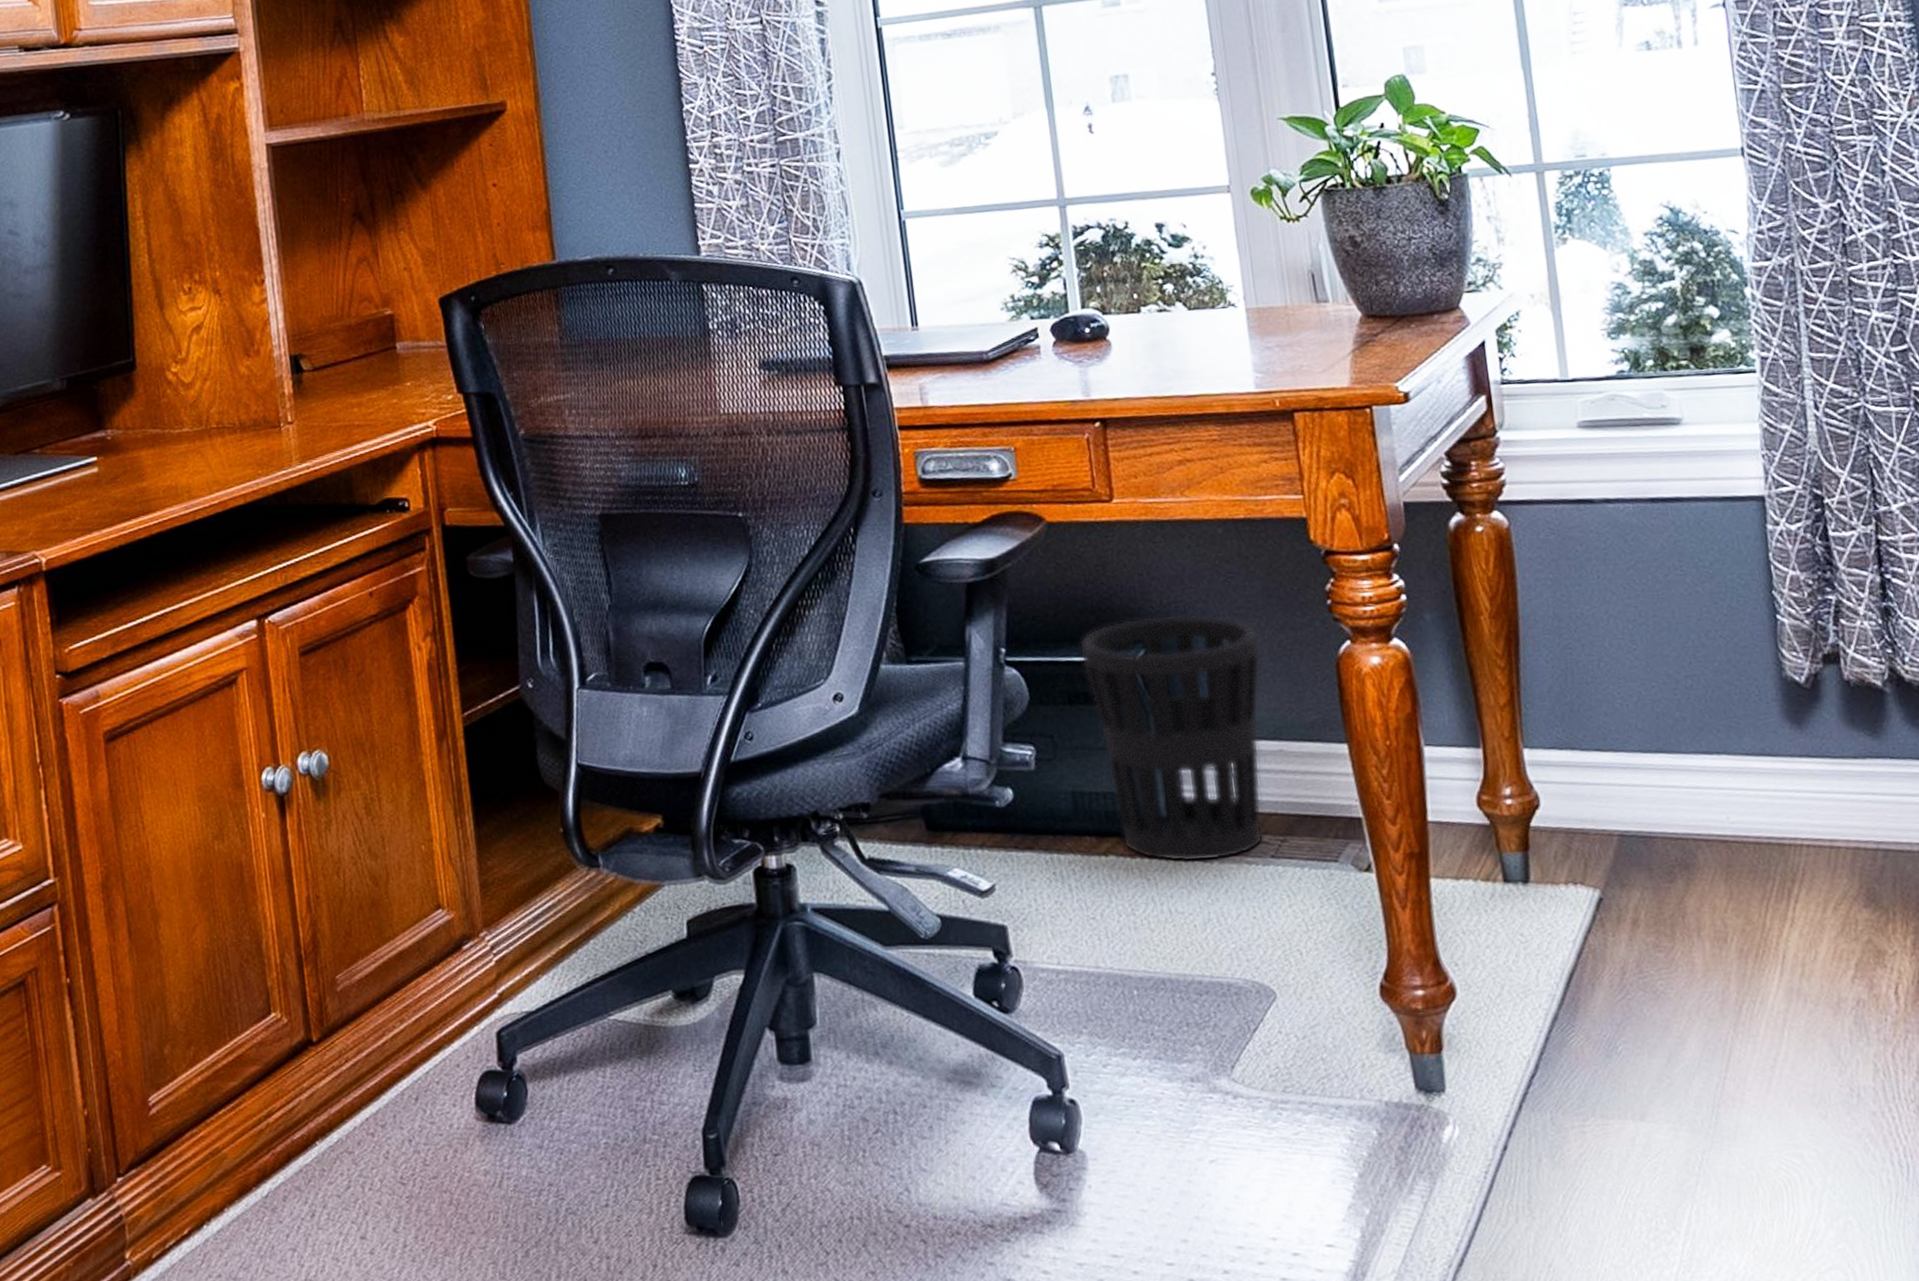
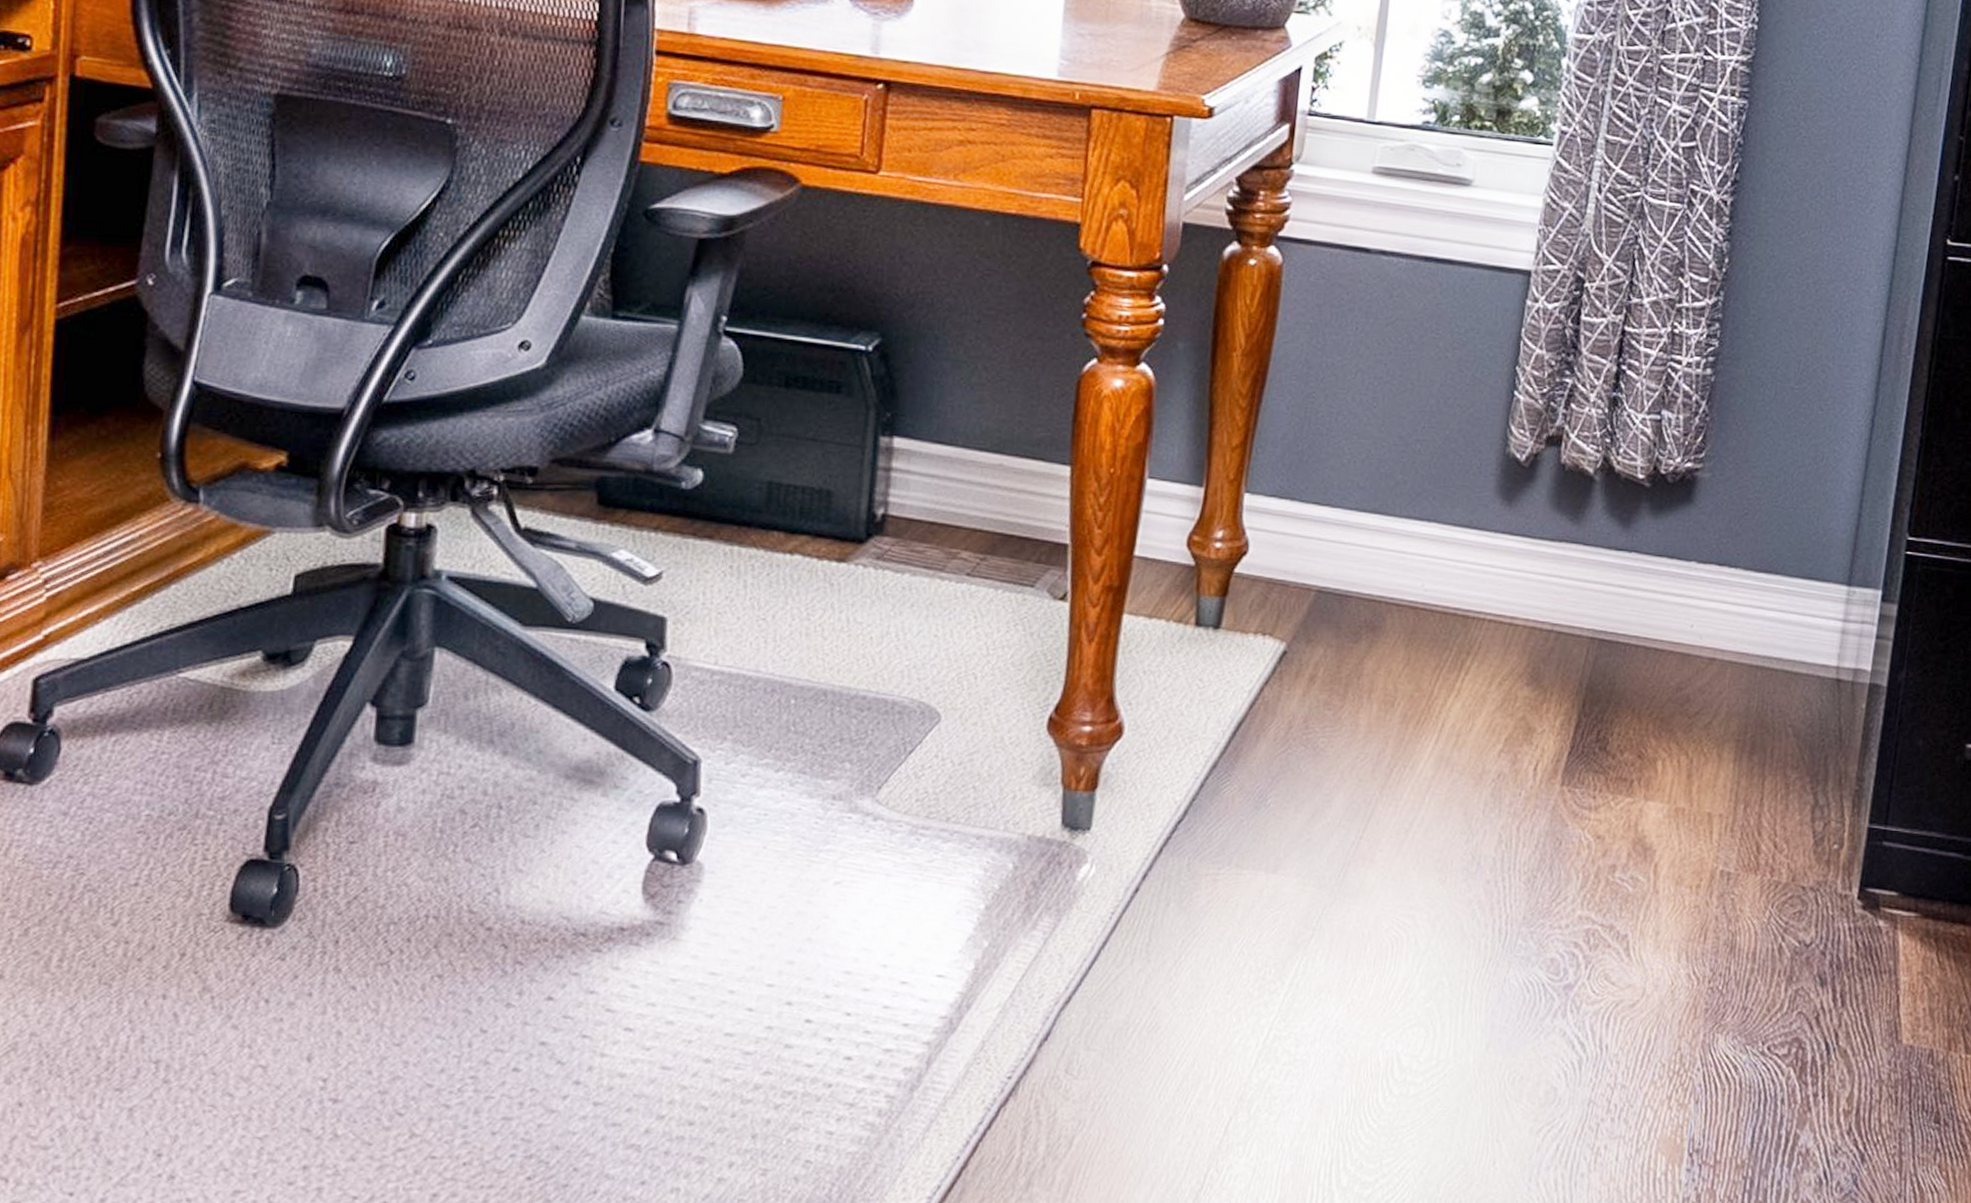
wastebasket: present [1079,614,1264,862] -> none [808,304,1005,572]

